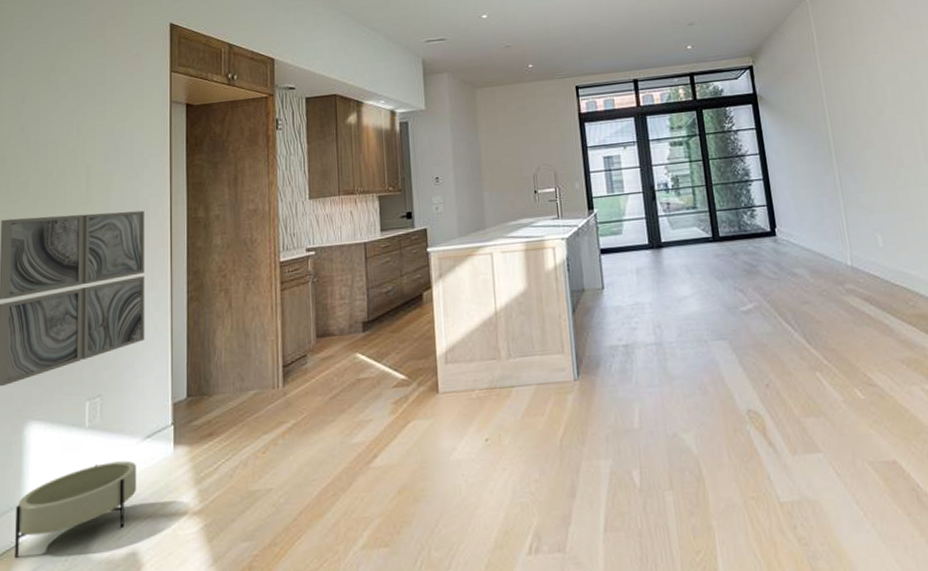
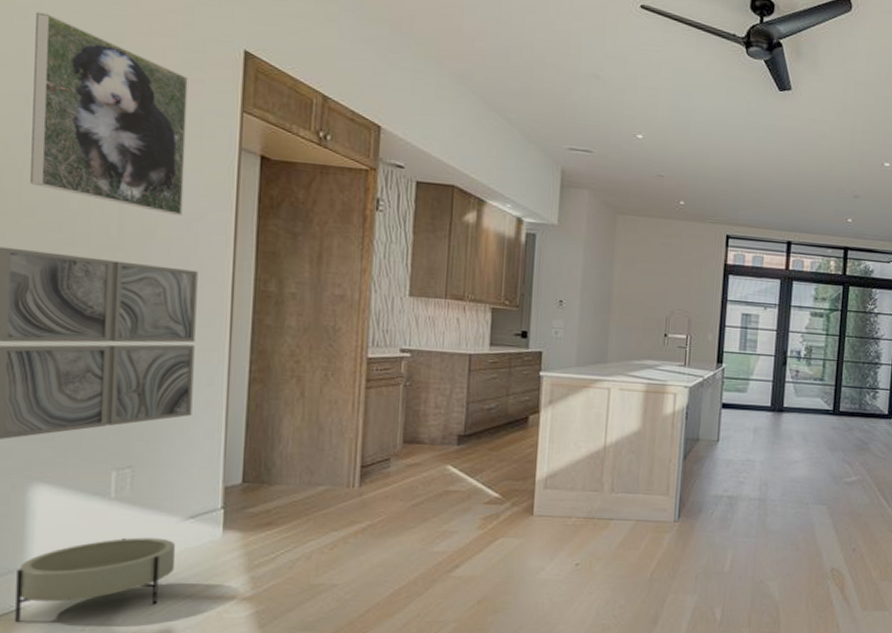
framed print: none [25,30,131,168] -> present [30,11,188,216]

